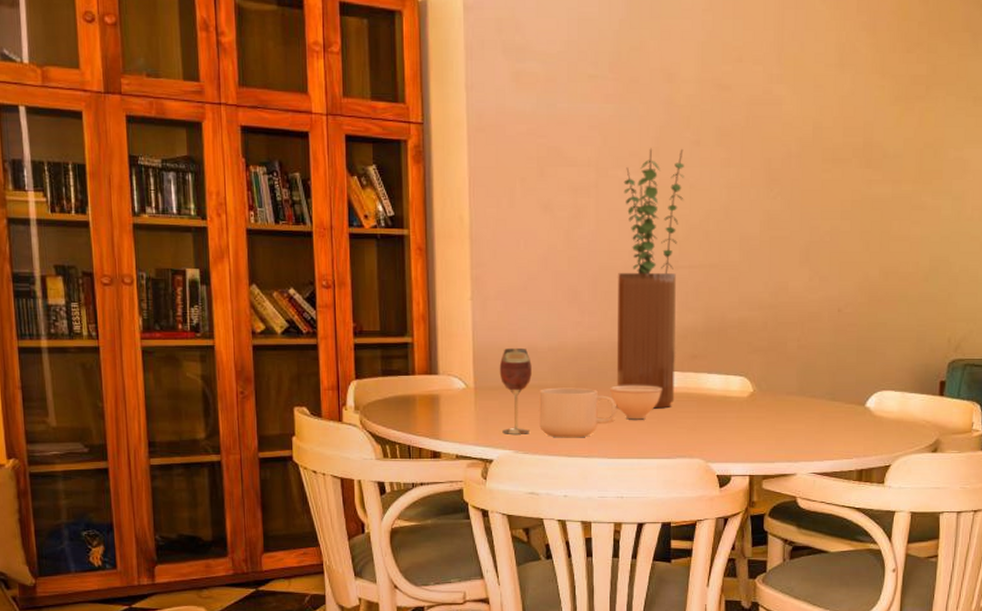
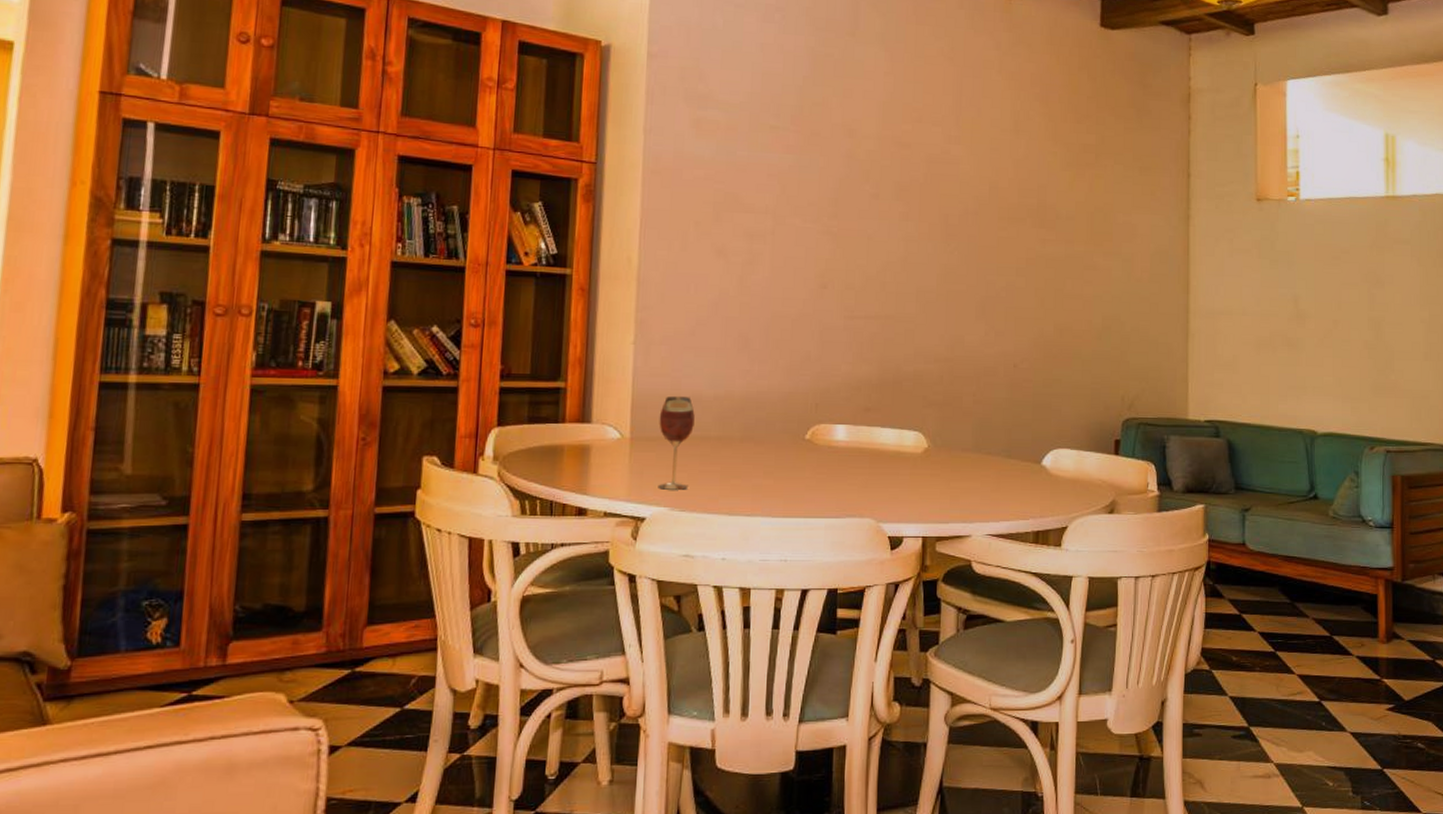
cup: present [539,387,616,438] -> none [699,439,784,495]
bowl: present [610,385,662,420] -> none [778,438,833,476]
vase: present [616,148,685,409] -> none [785,199,863,464]

